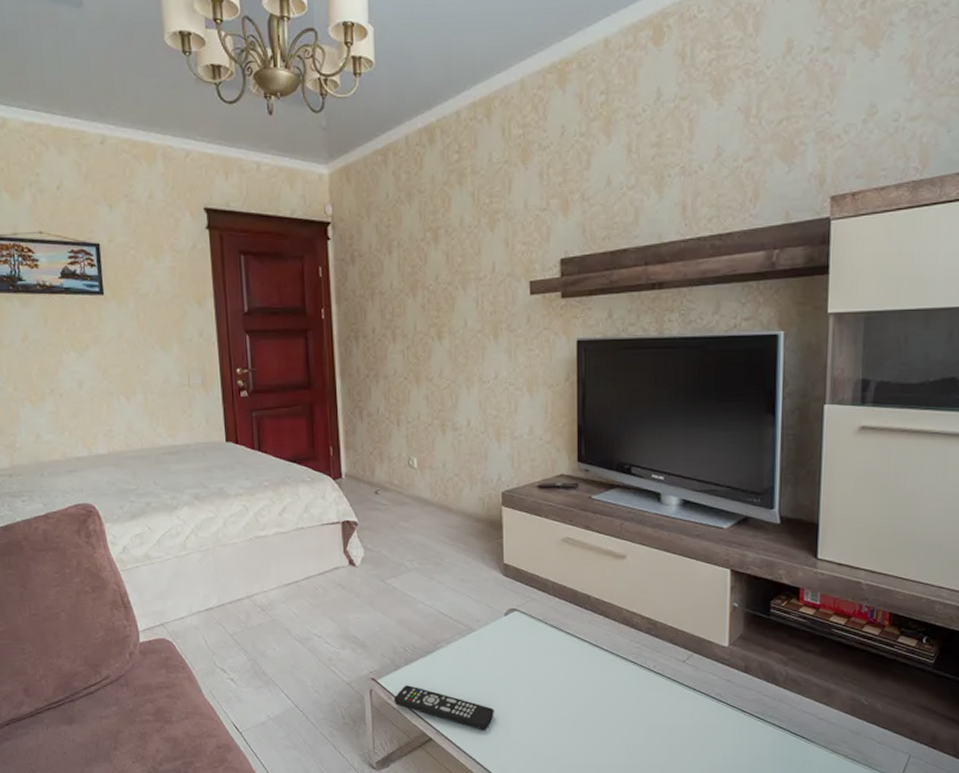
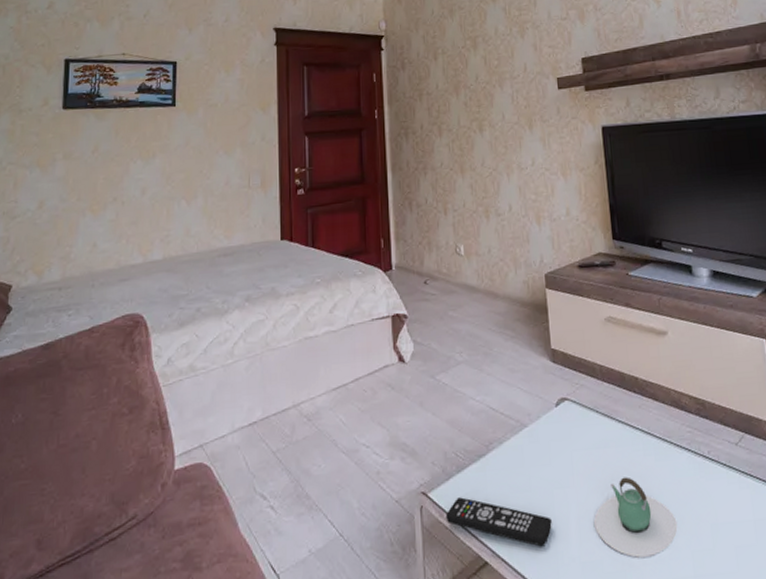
teapot: none [534,681,615,746] -> present [593,477,678,558]

